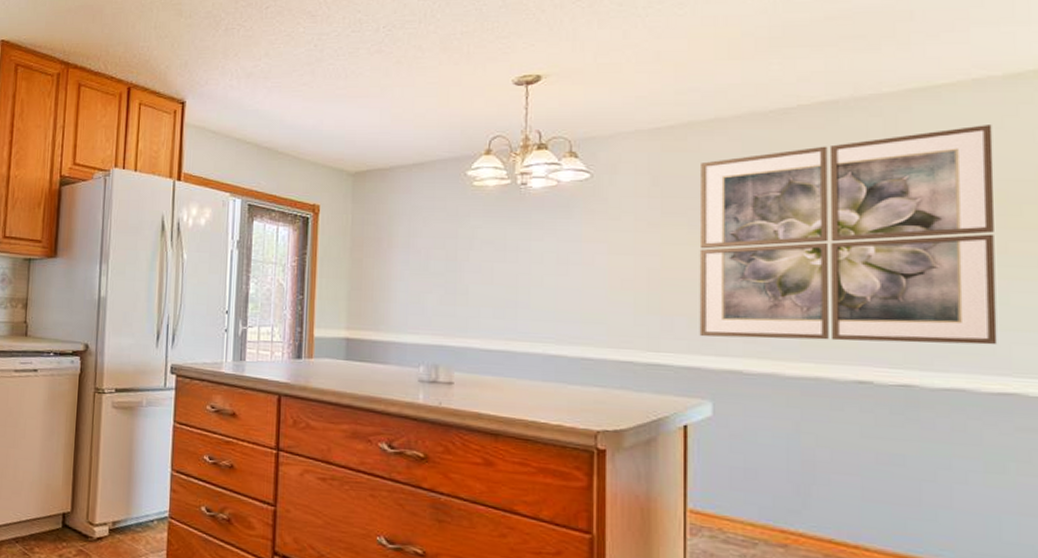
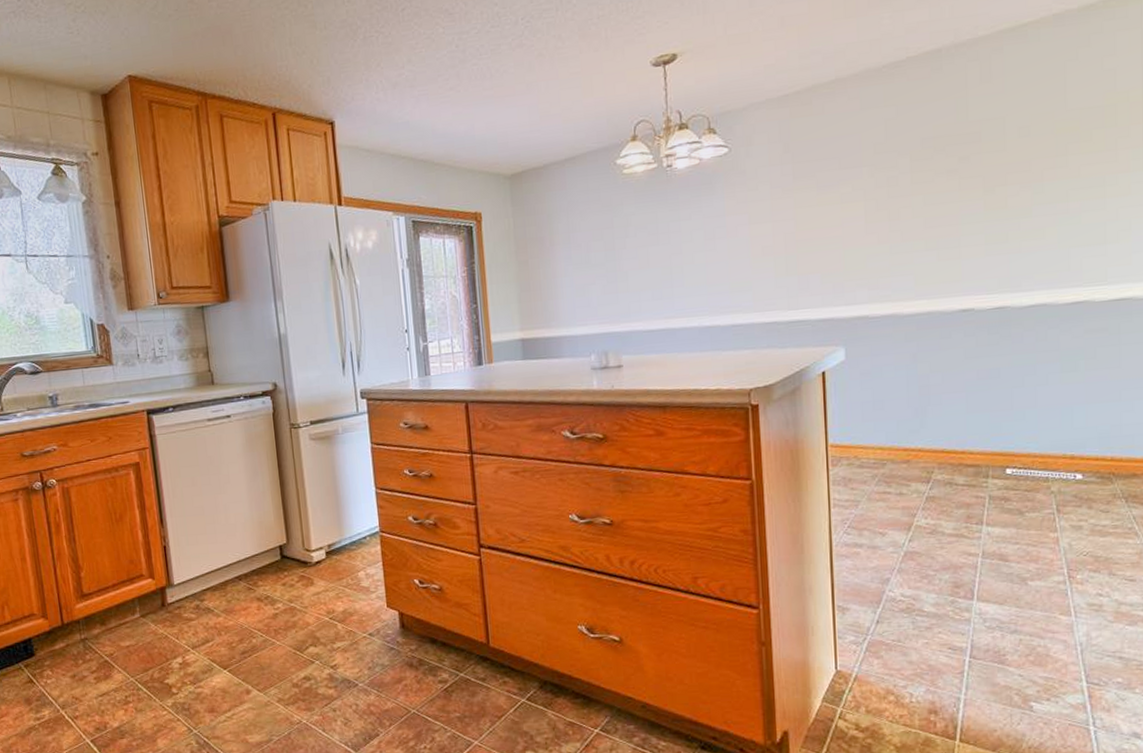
wall art: present [699,125,998,345] -> none [825,57,1072,289]

